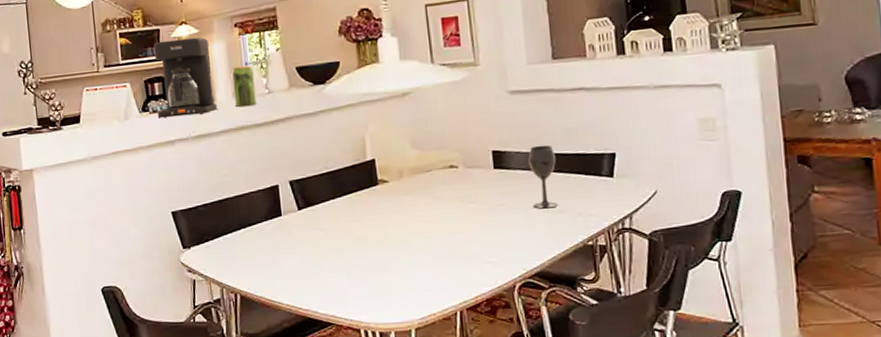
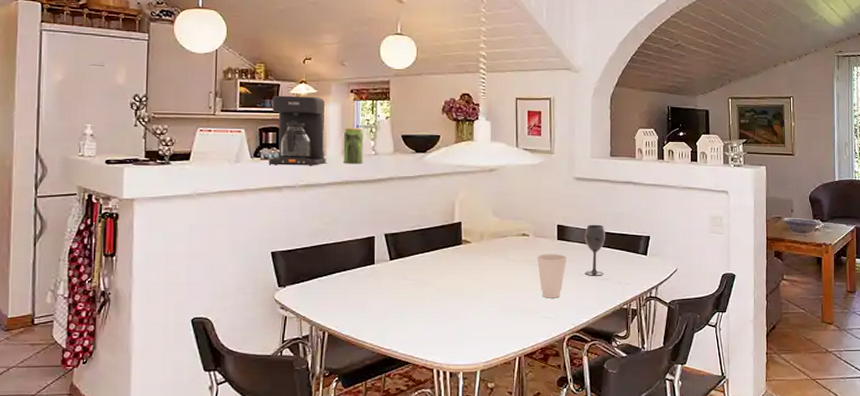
cup: none [470,185,509,240] -> present [536,254,567,298]
decorative bowl: none [805,107,868,132] -> present [782,218,822,236]

